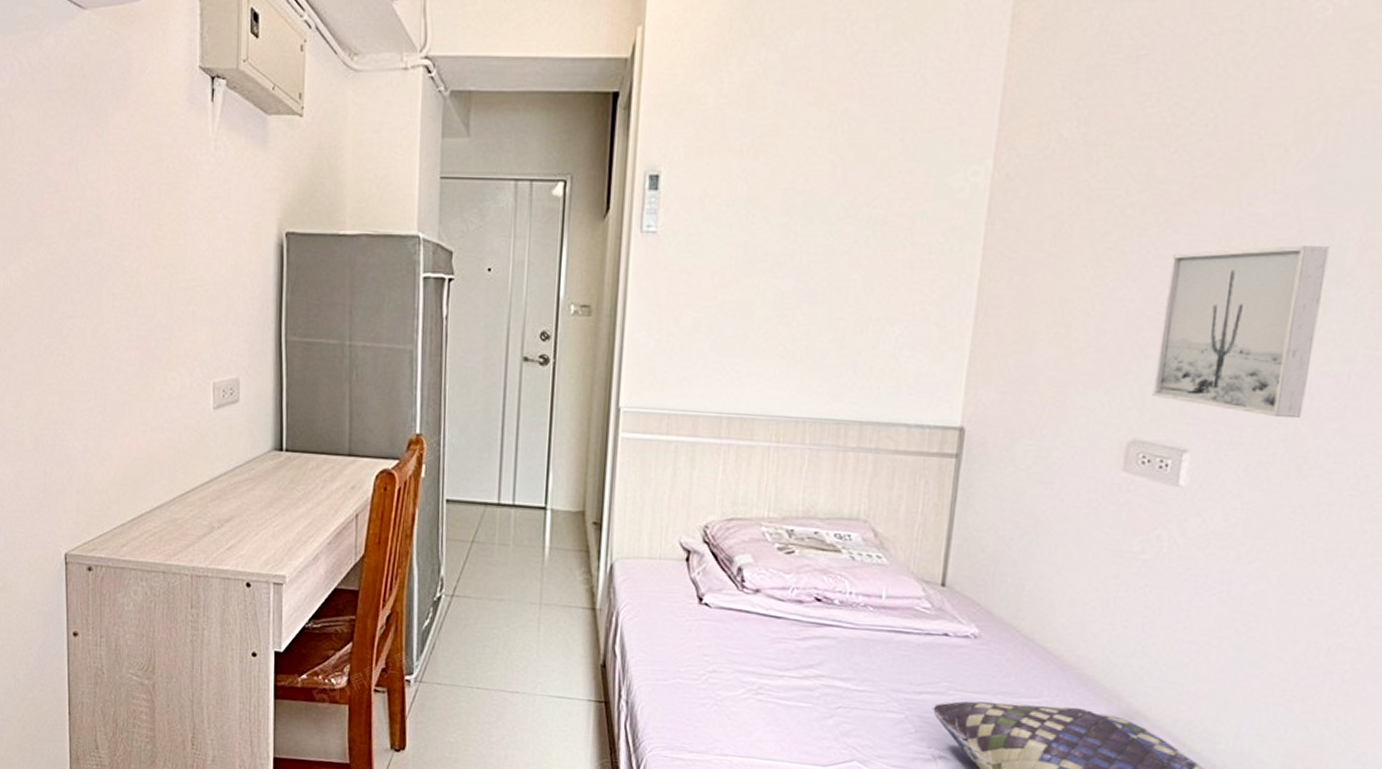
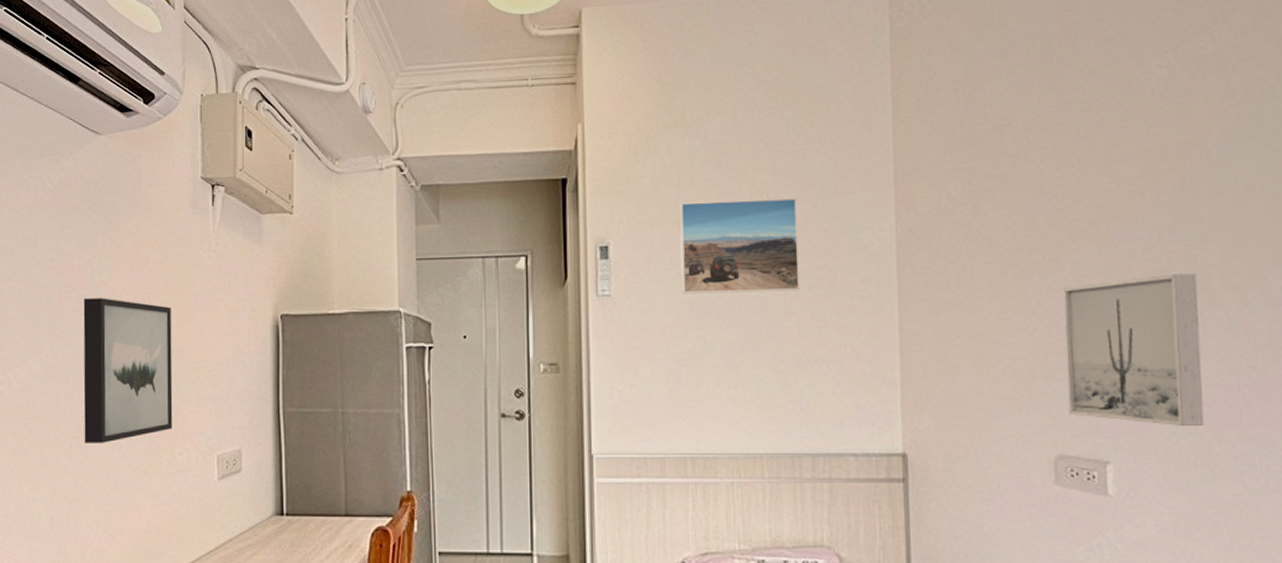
wall art: none [67,201,166,363] -> present [83,298,173,443]
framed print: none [737,129,883,240] -> present [678,198,800,294]

